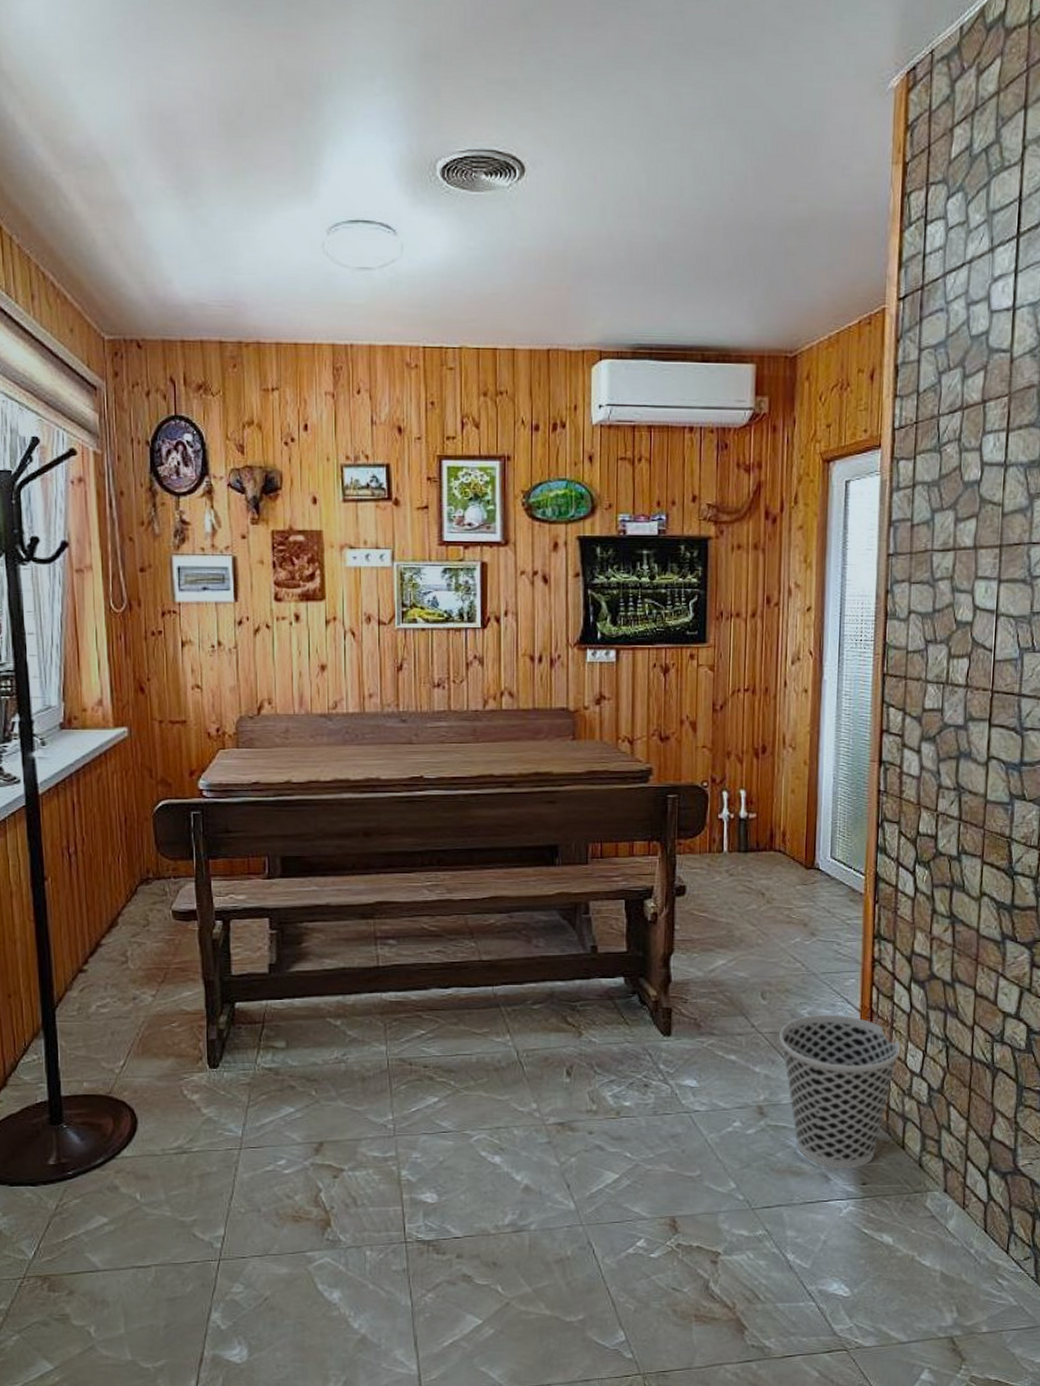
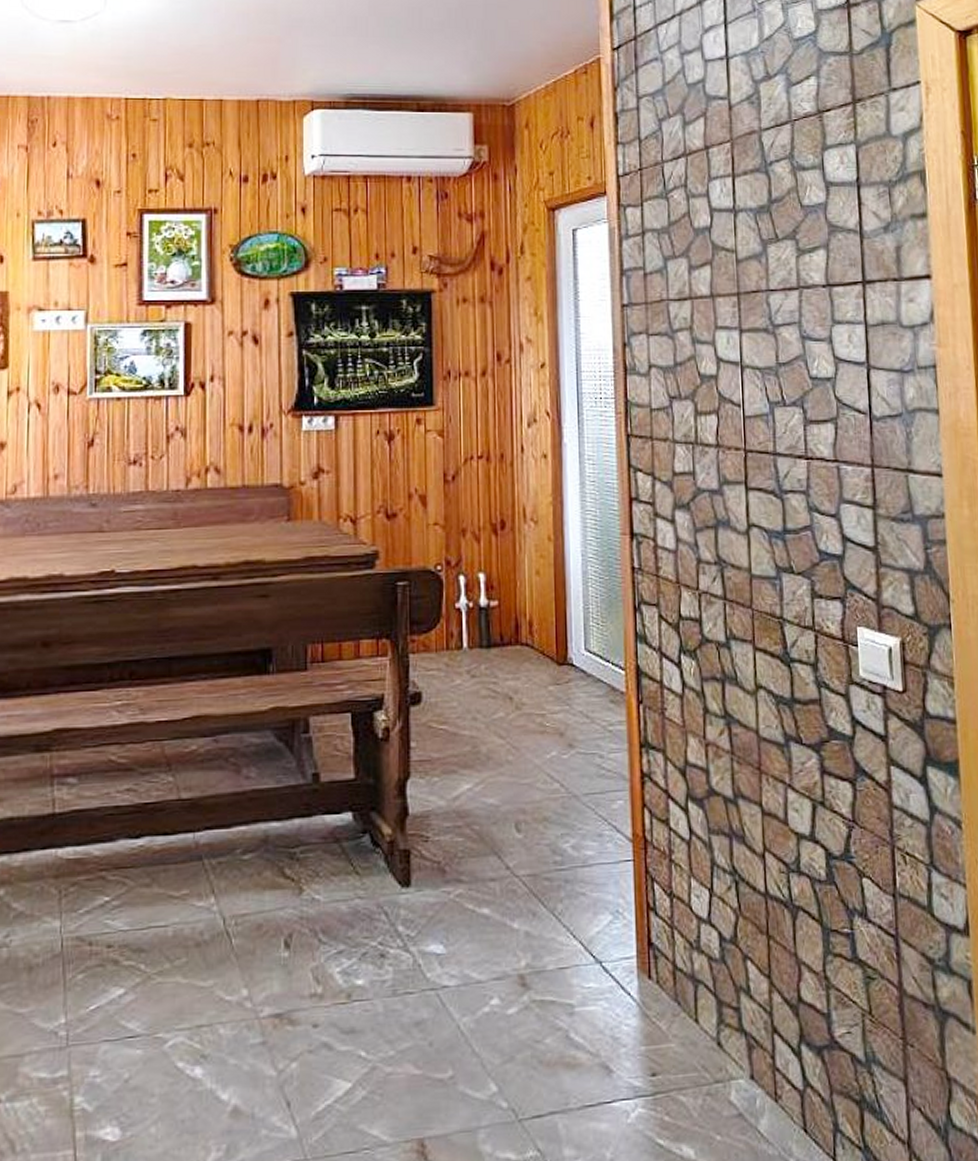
wastebasket: present [779,1014,901,1169] -> none [540,847,683,1056]

